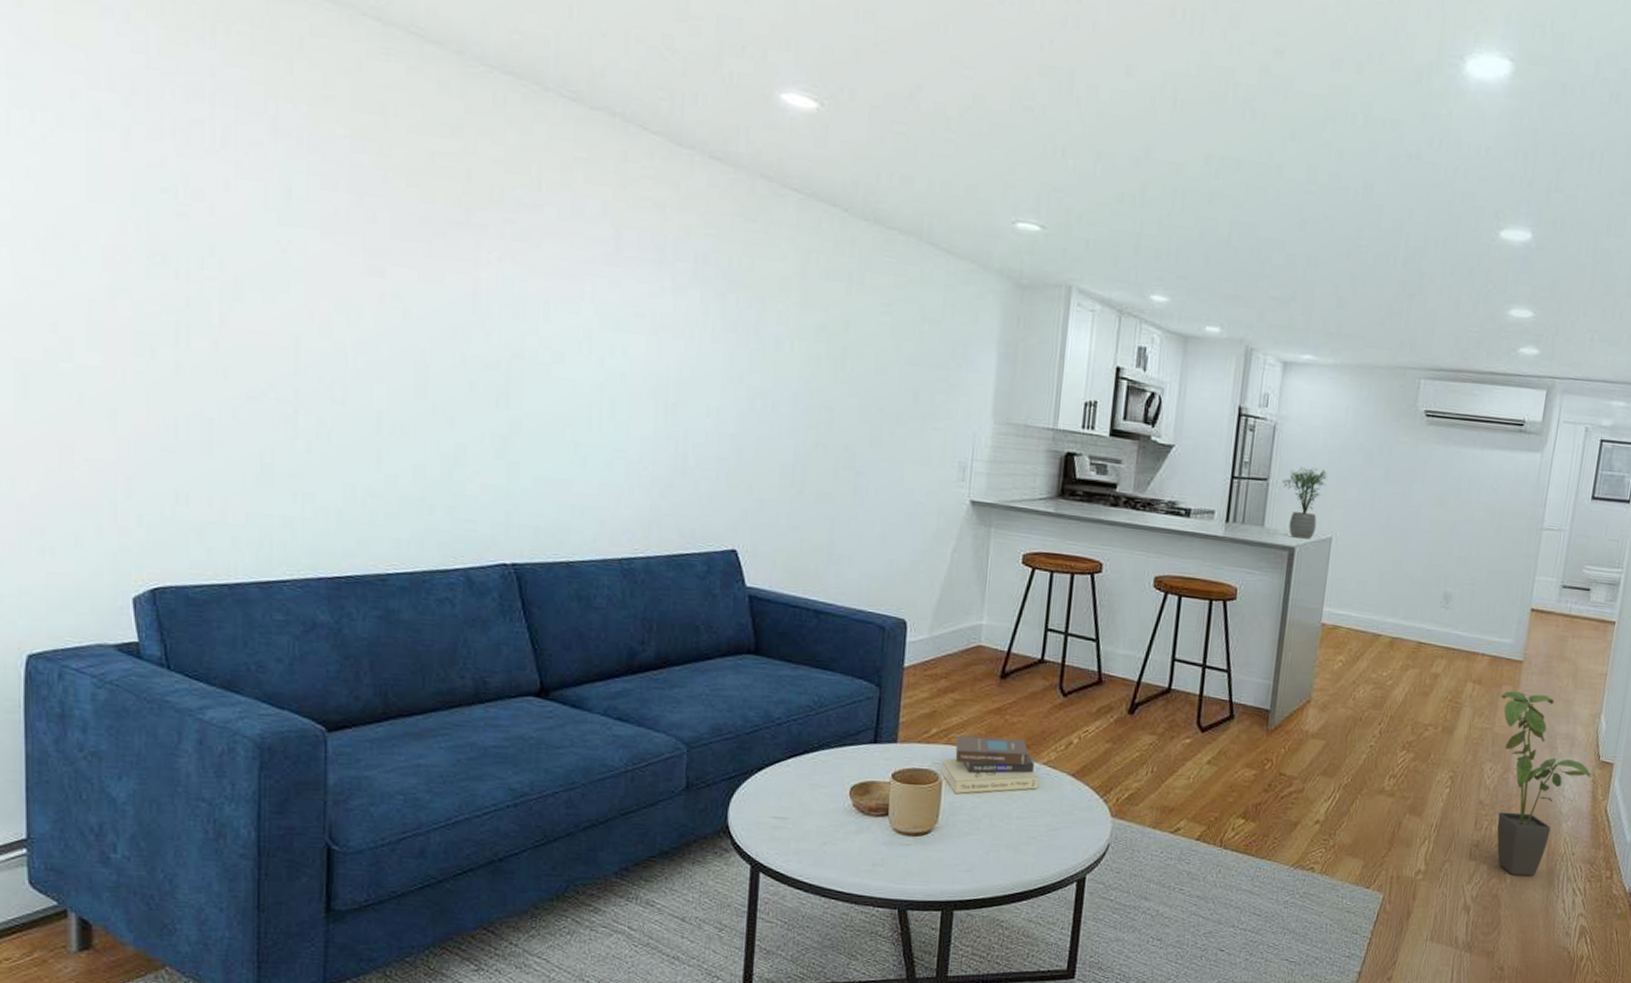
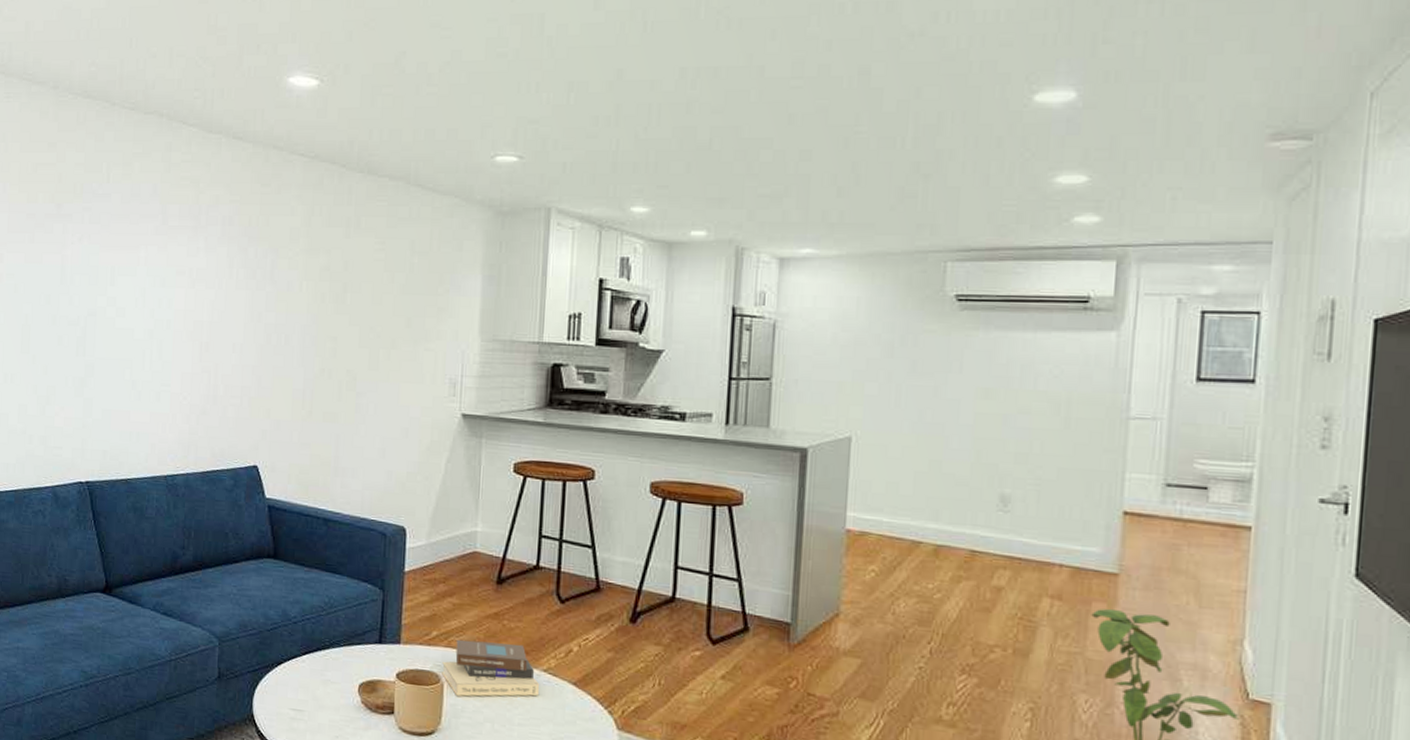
potted plant: present [1282,467,1328,539] -> none [787,363,840,439]

